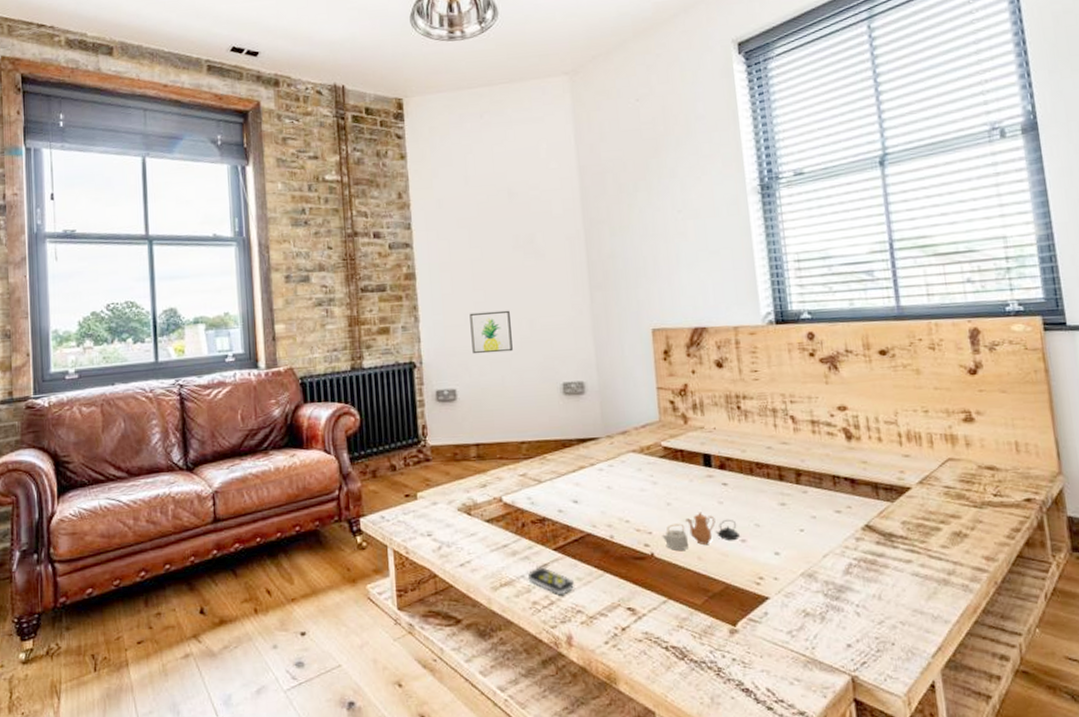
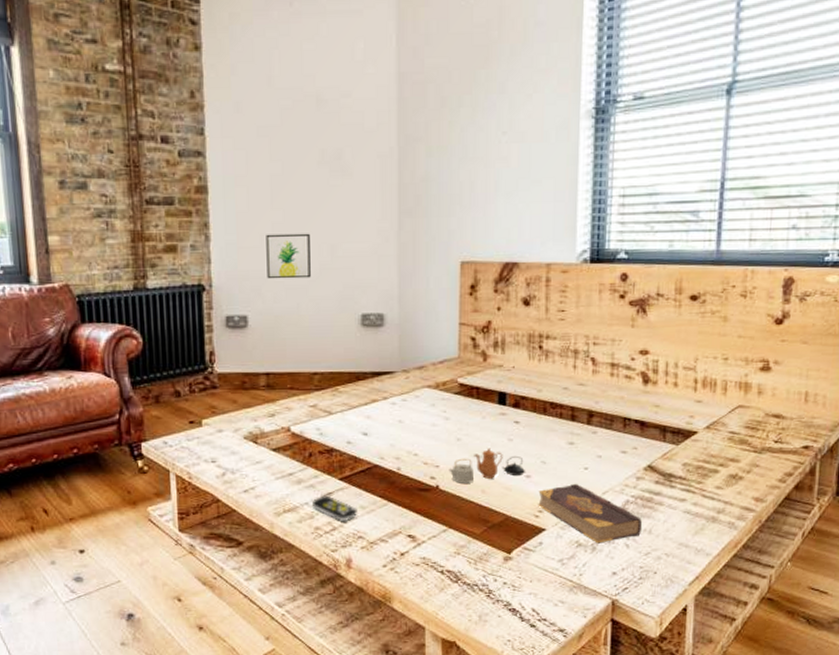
book: none [756,546,871,612] -> present [538,483,643,544]

